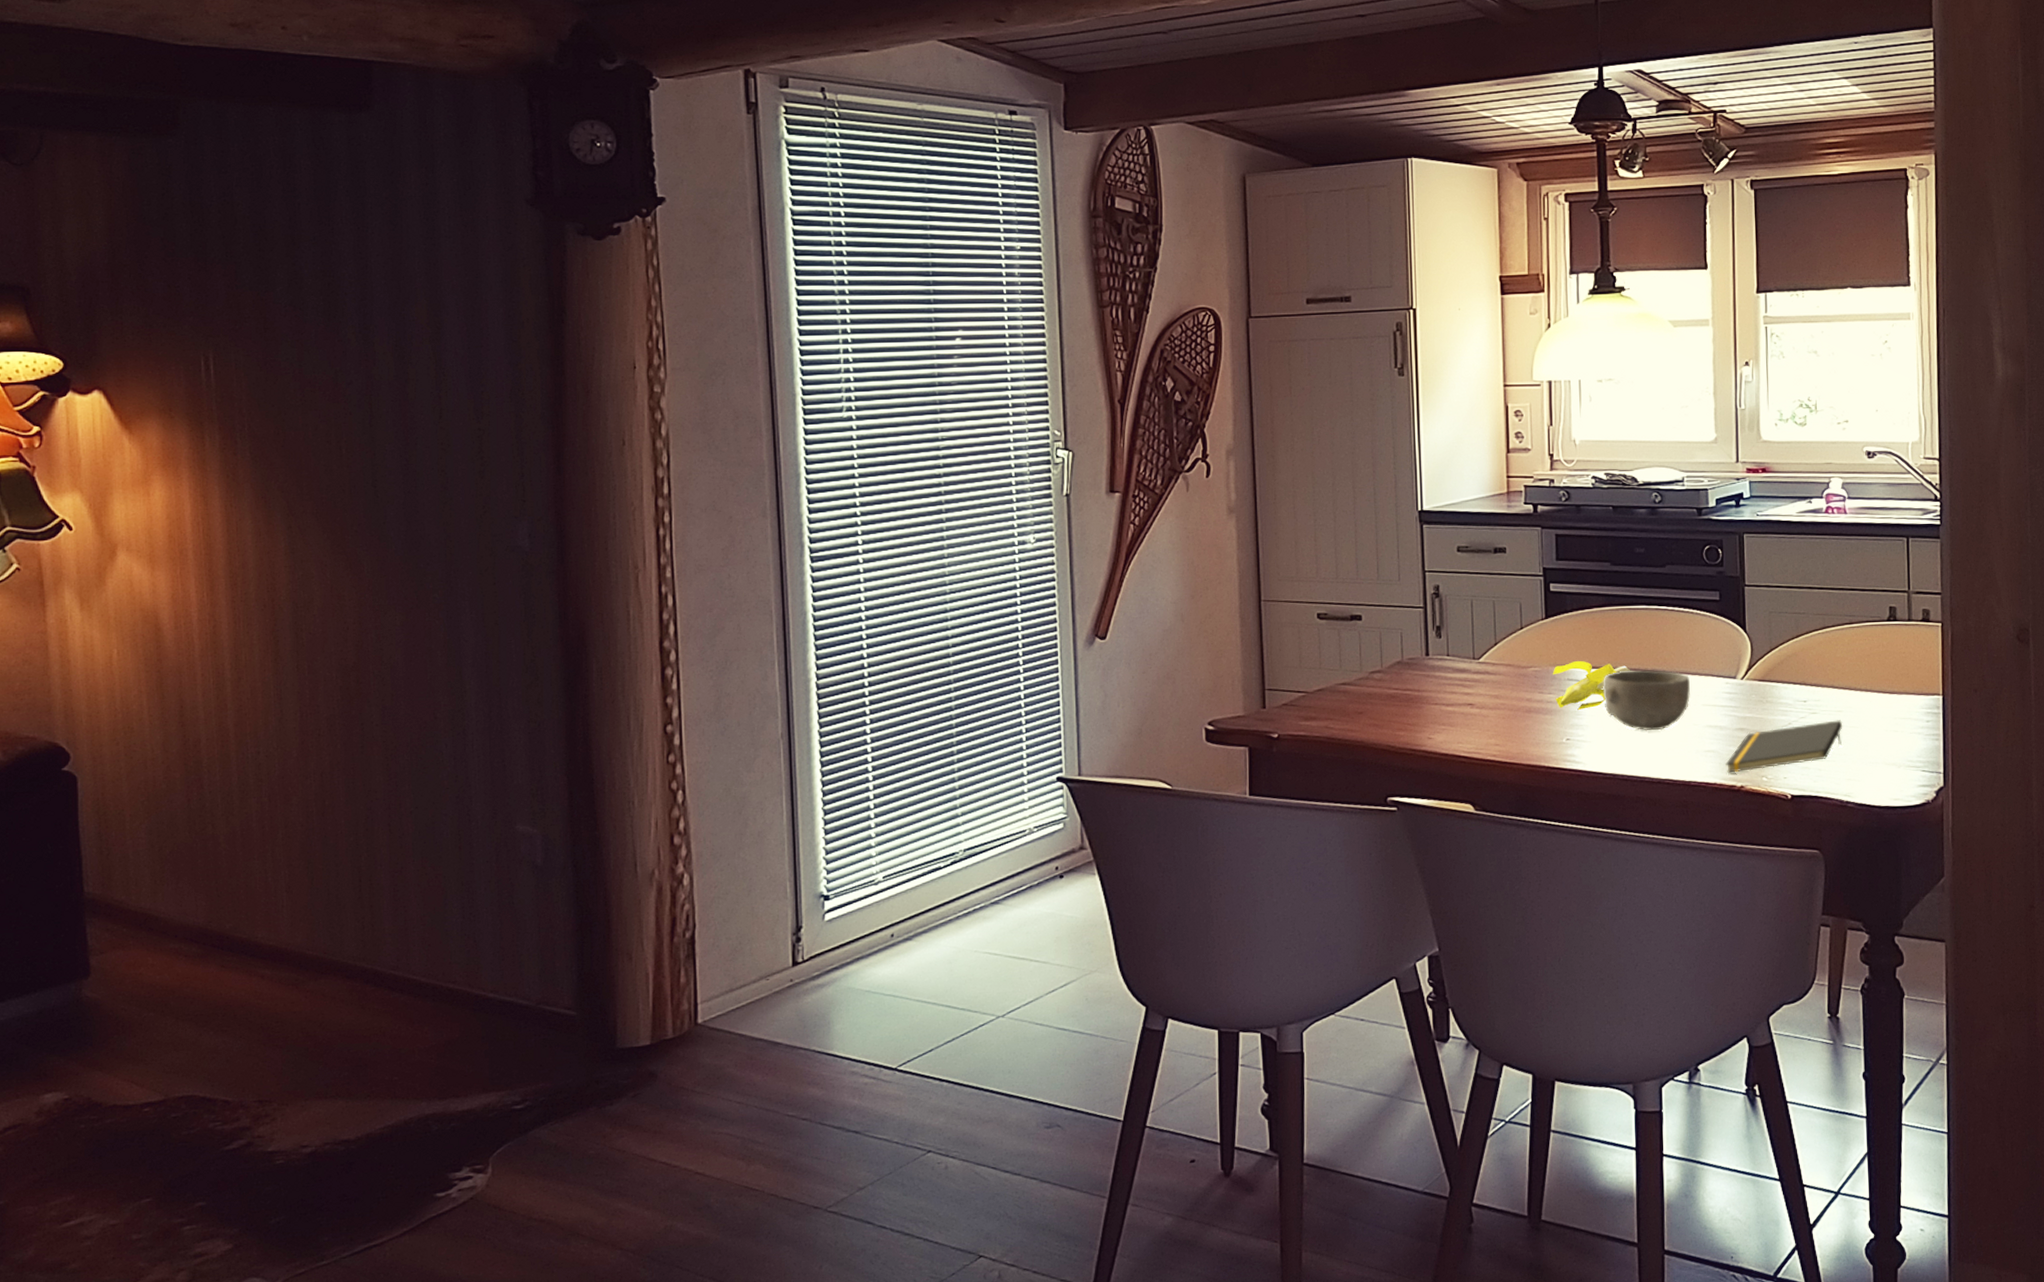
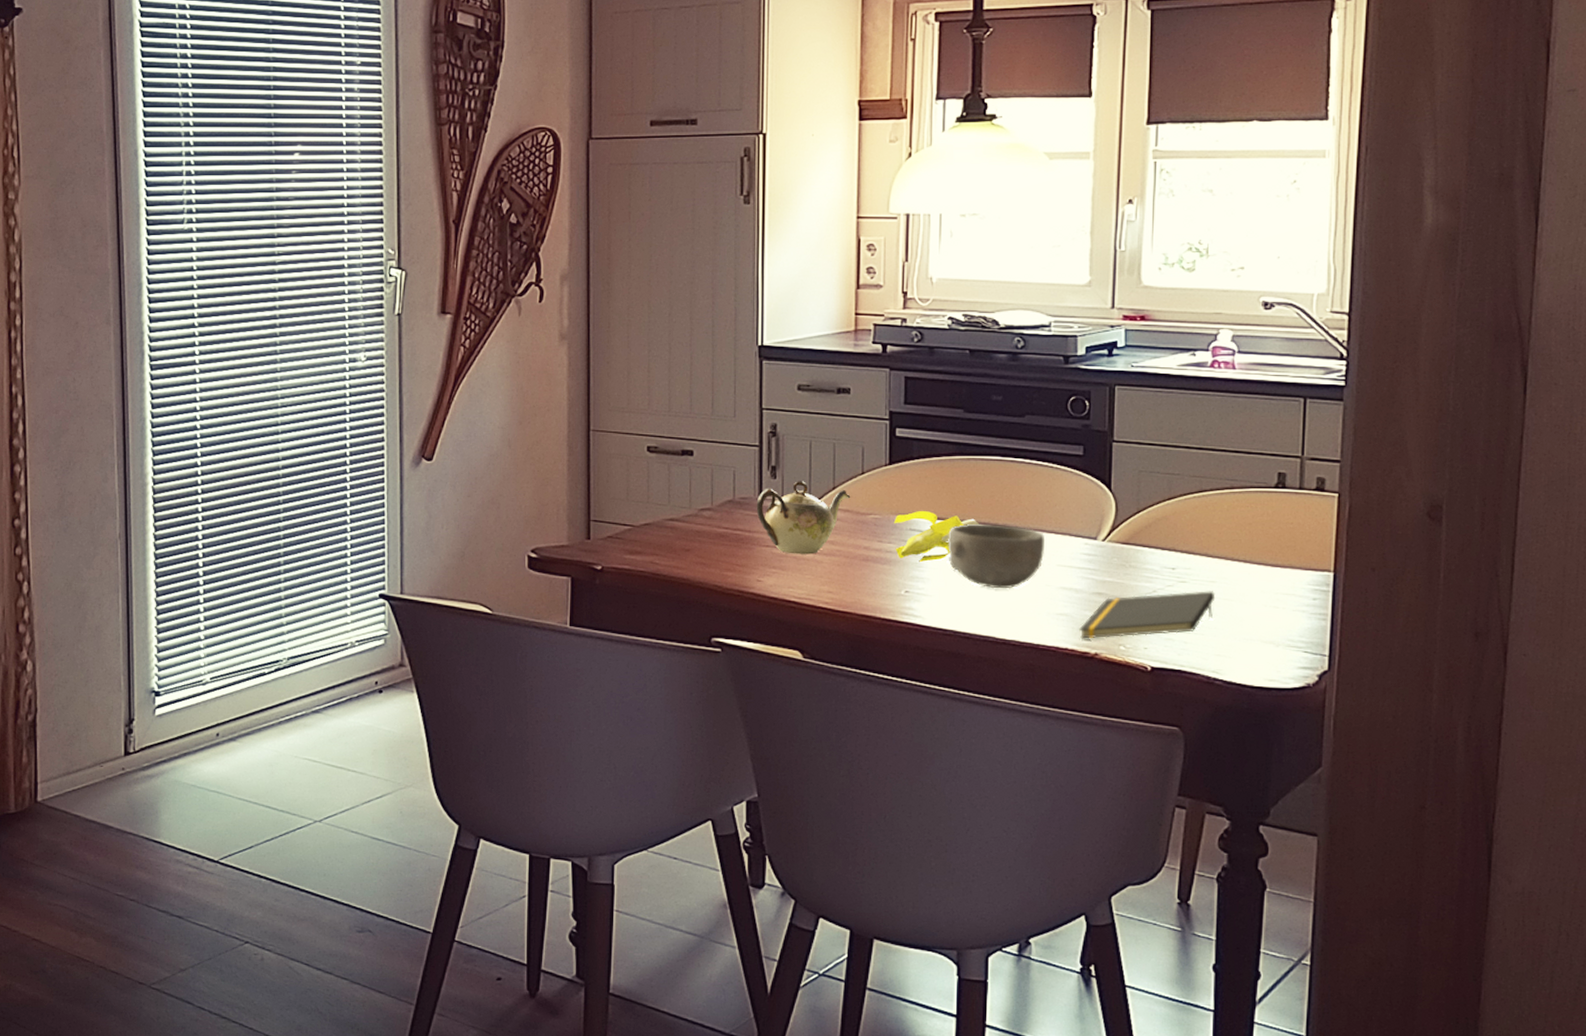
teapot: none [1423,639,1512,710] -> present [756,481,851,555]

